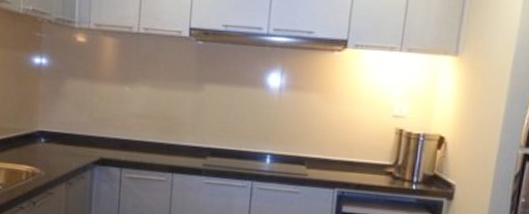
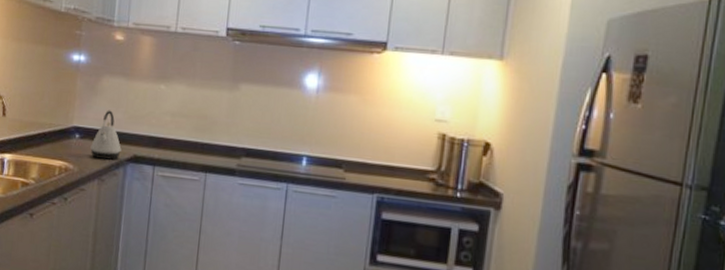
kettle: none [56,113,88,163] -> present [90,110,121,160]

